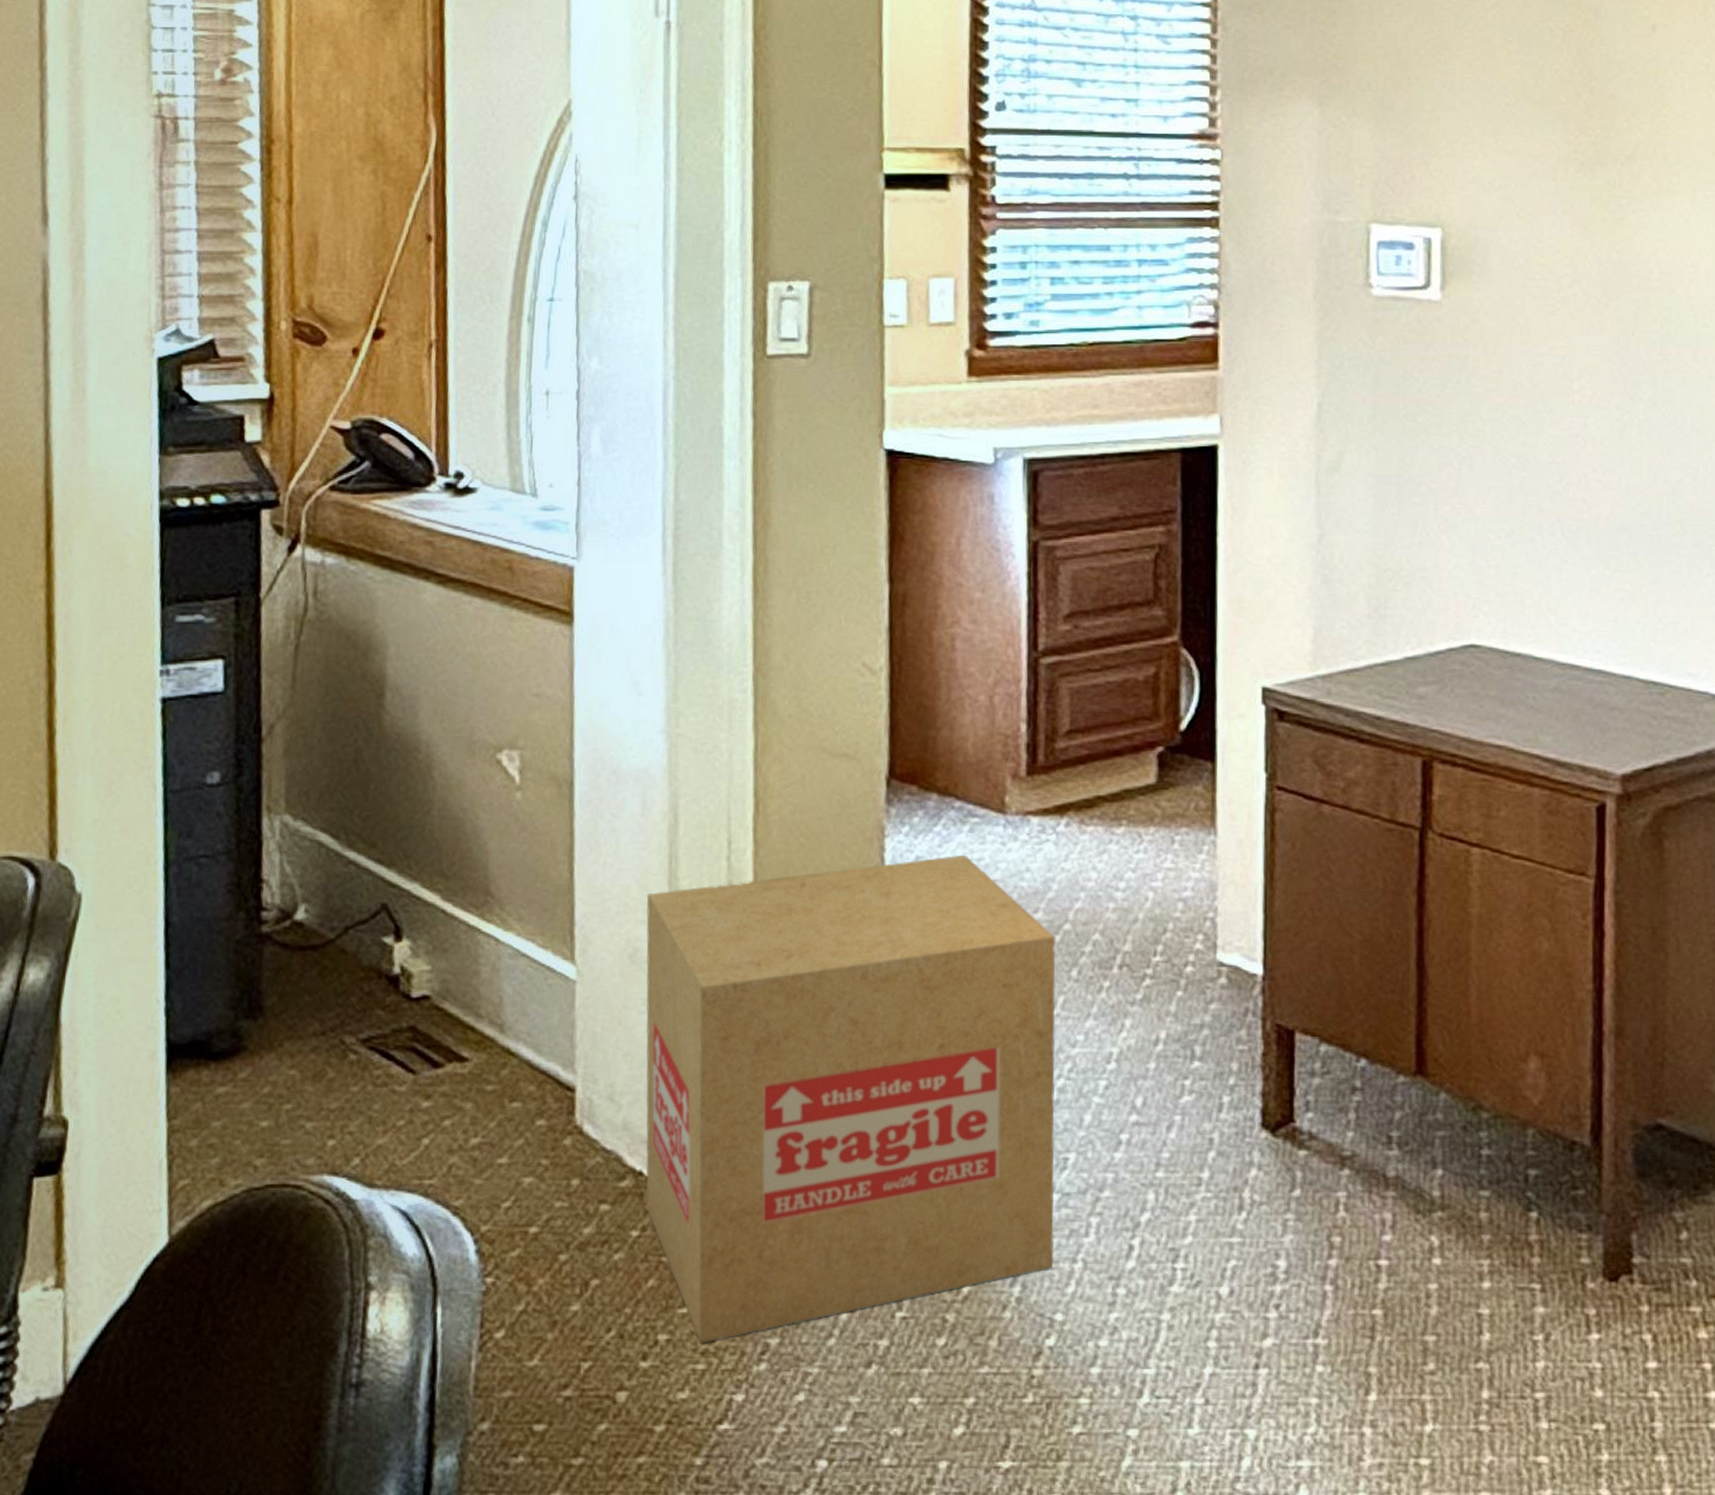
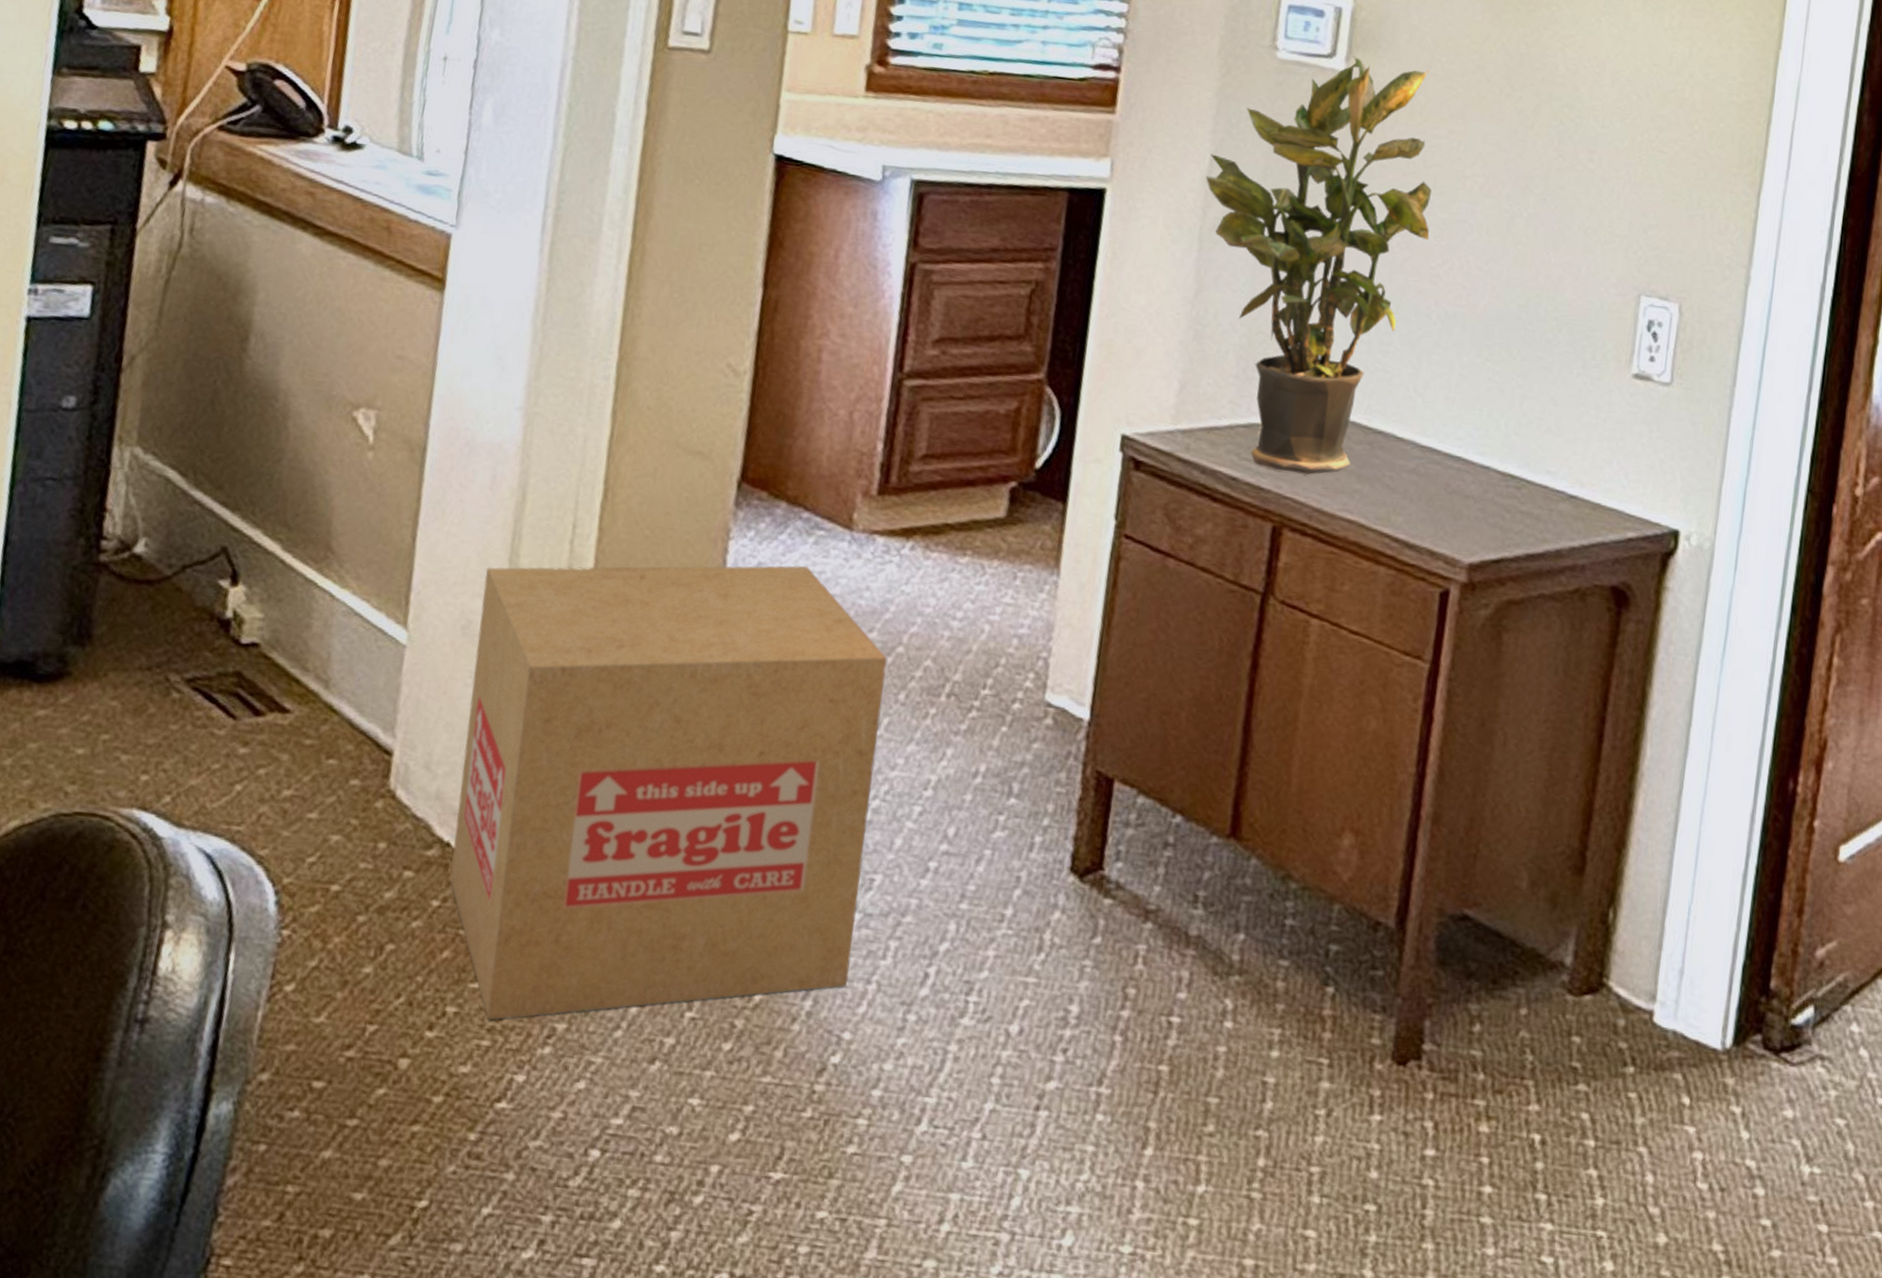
potted plant: none [1315,284,1544,705] -> present [1205,56,1431,475]

